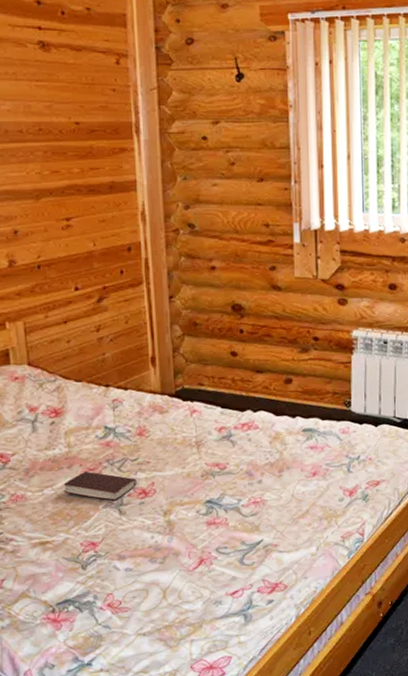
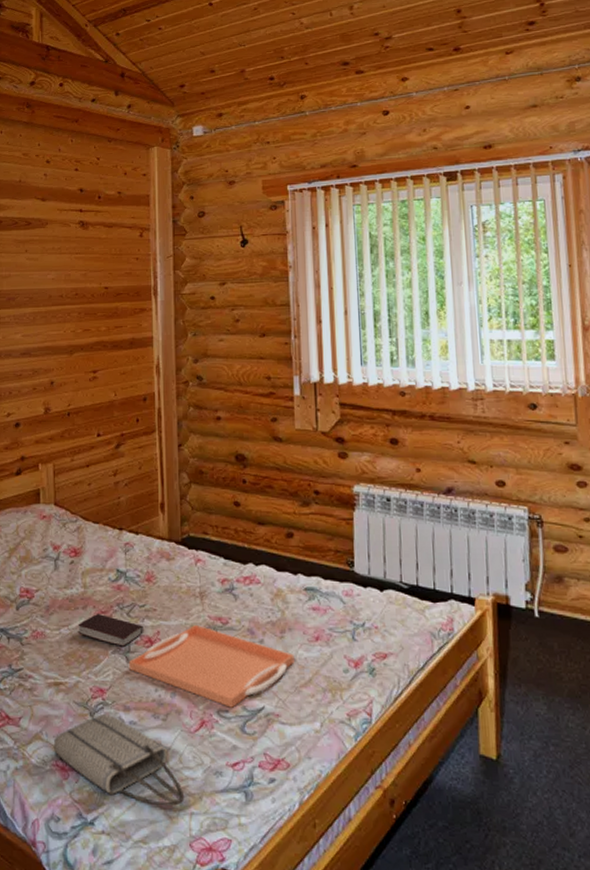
tote bag: none [42,565,185,640] -> present [53,714,185,807]
serving tray: none [121,472,292,544] -> present [128,624,295,708]

